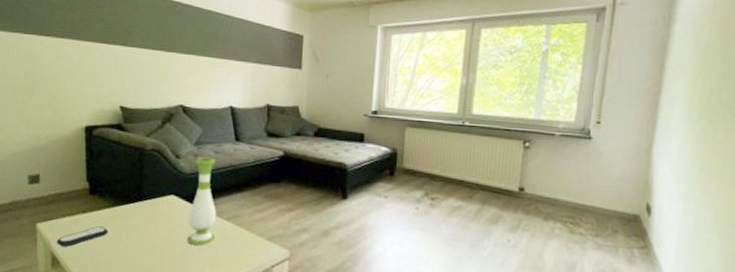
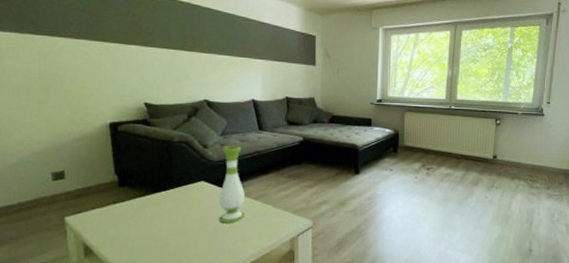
remote control: present [57,226,109,247] -> none [88,215,141,236]

